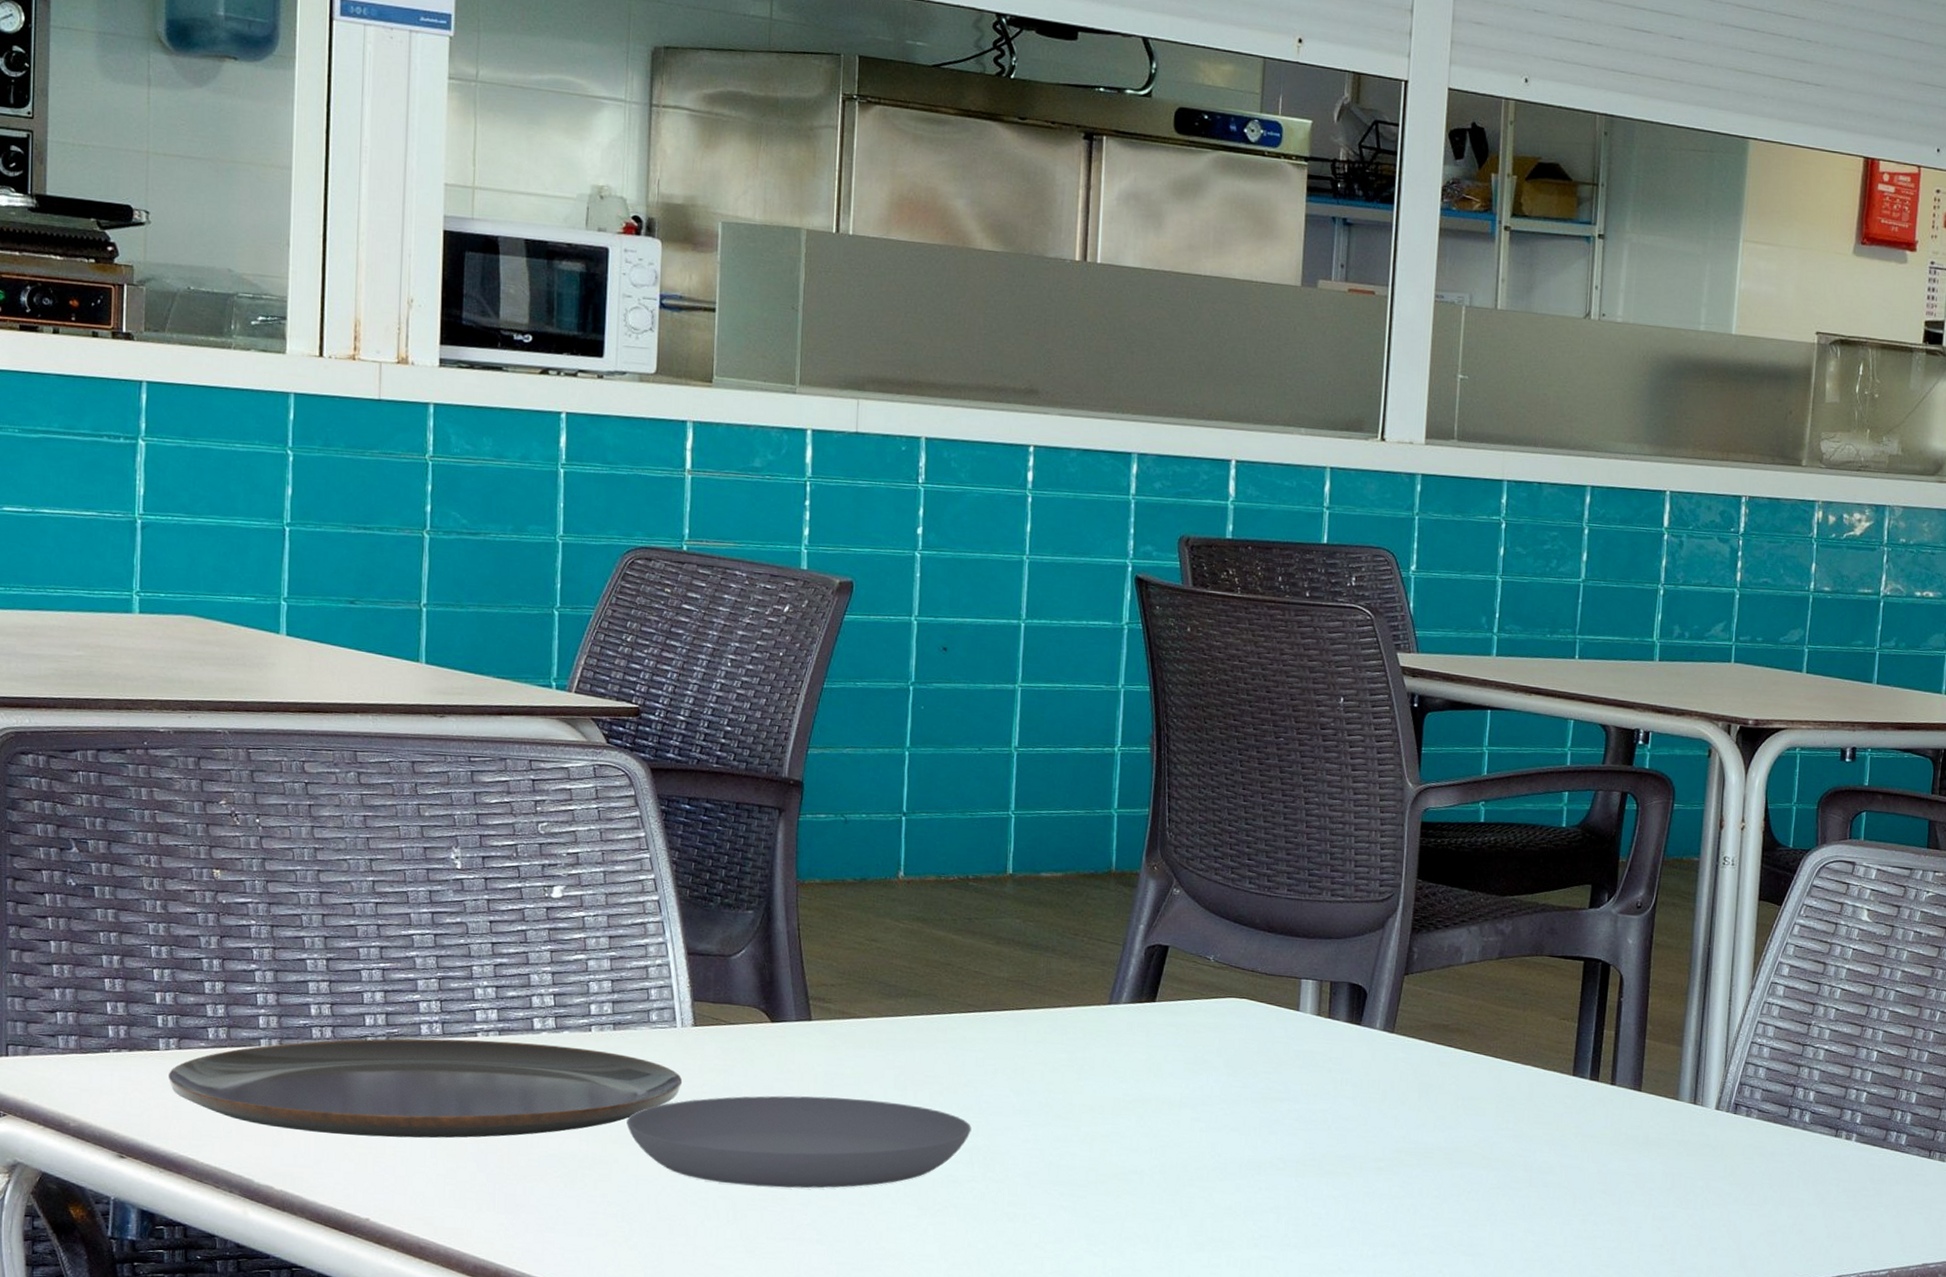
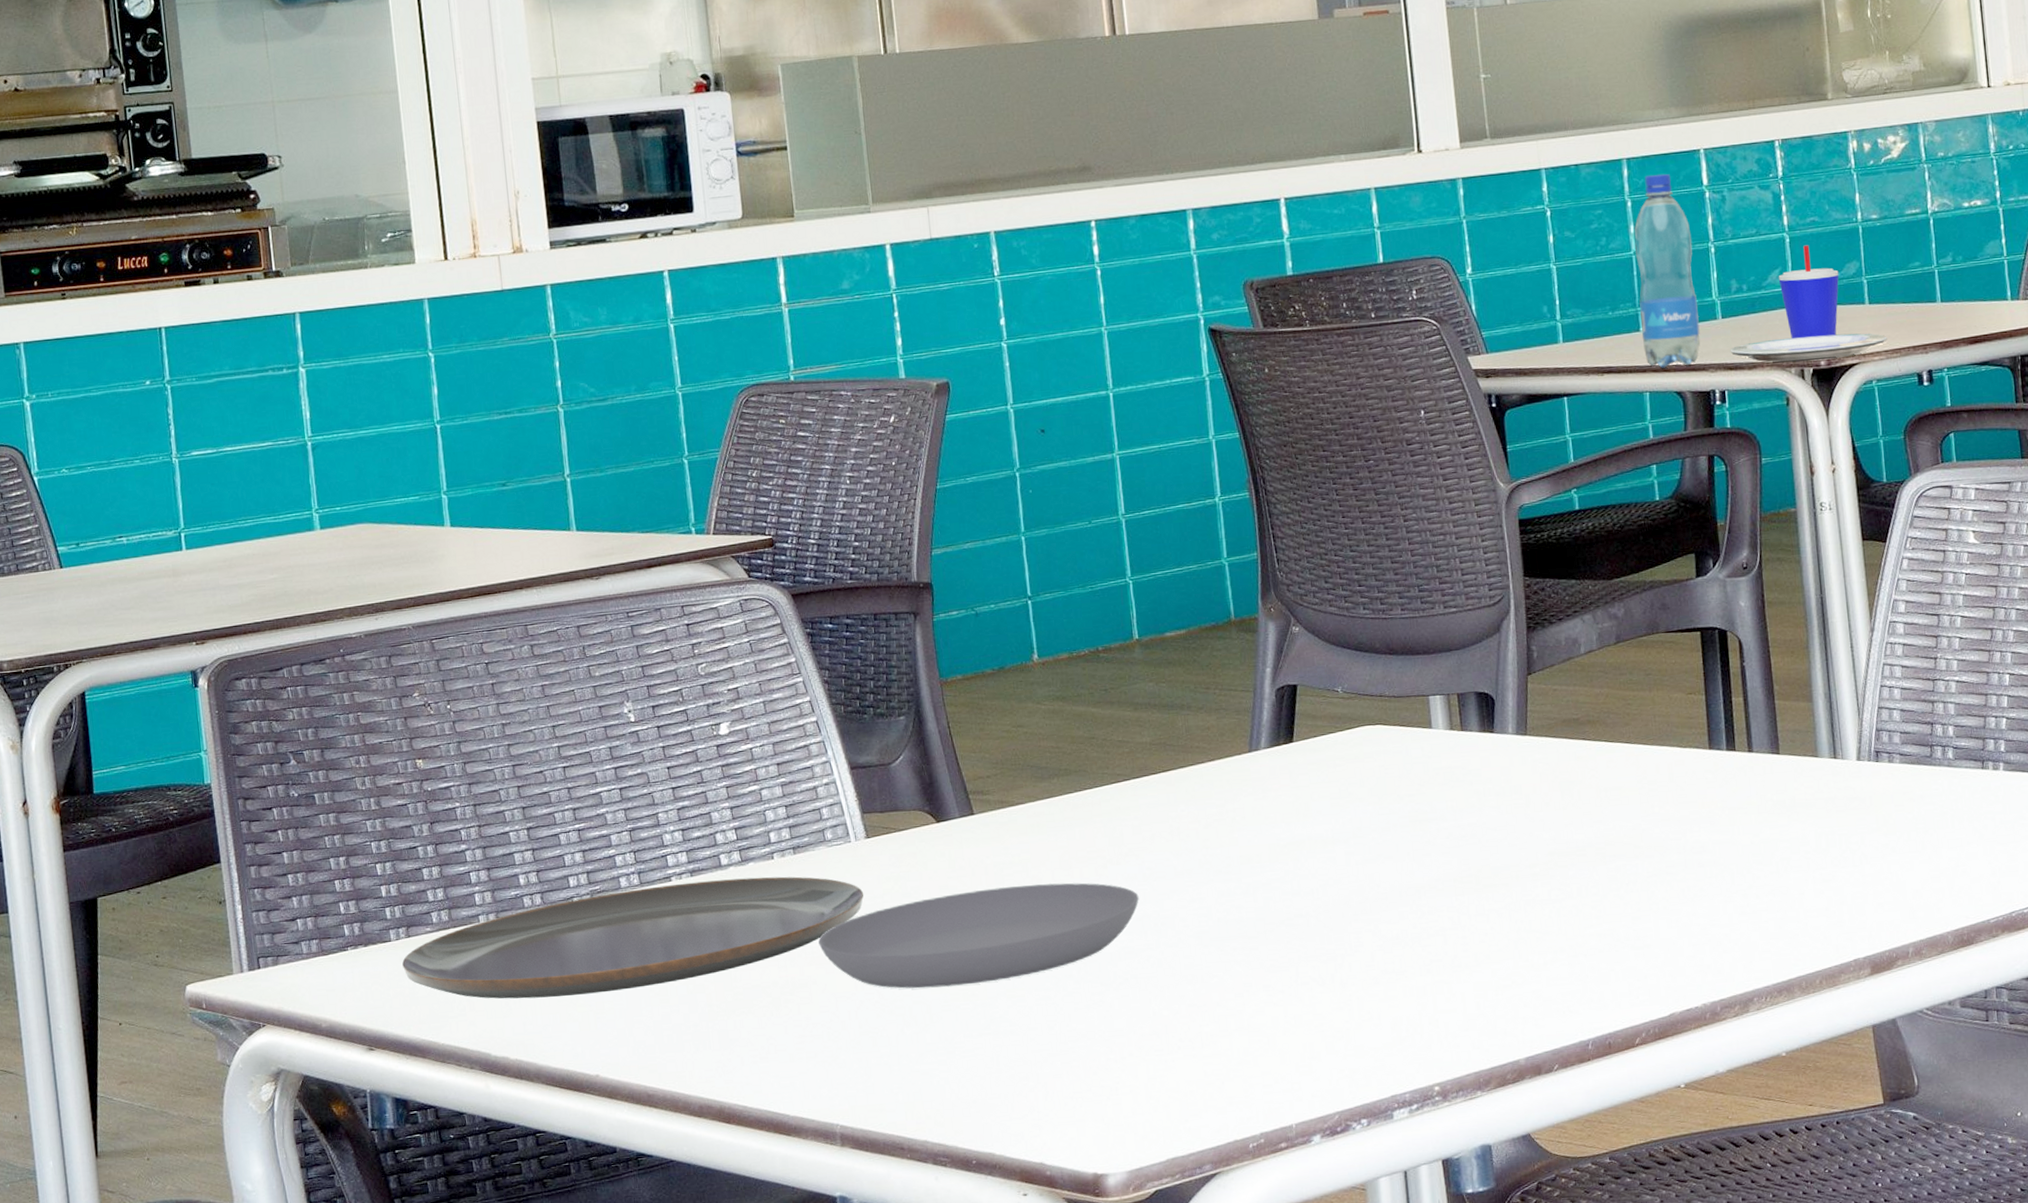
bottle: none [1576,507,1643,701] -> present [1634,174,1701,368]
plate: none [1661,690,1818,720] -> present [1730,333,1887,363]
beverage cup: none [1721,604,1782,698] -> present [1778,245,1839,339]

